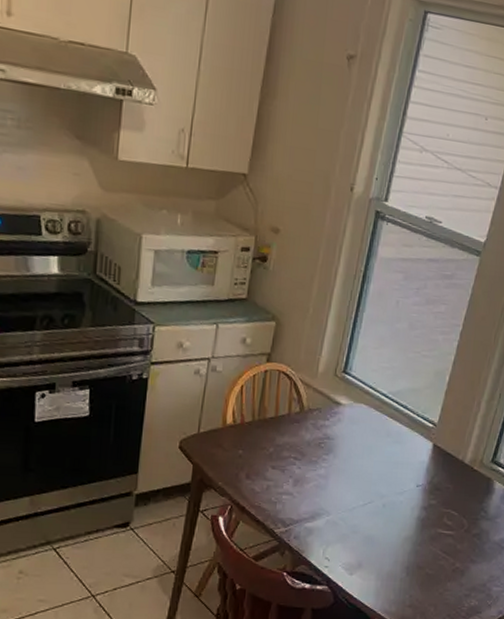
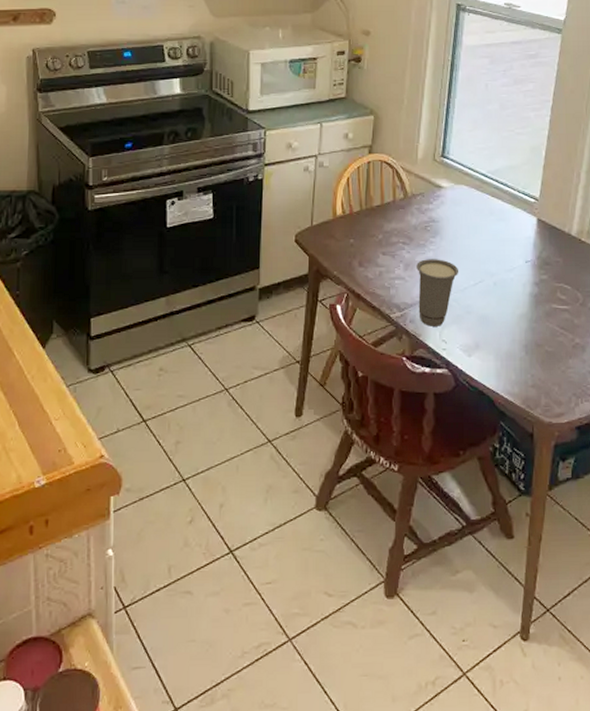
cup: none [304,476,350,544] -> present [416,259,459,327]

